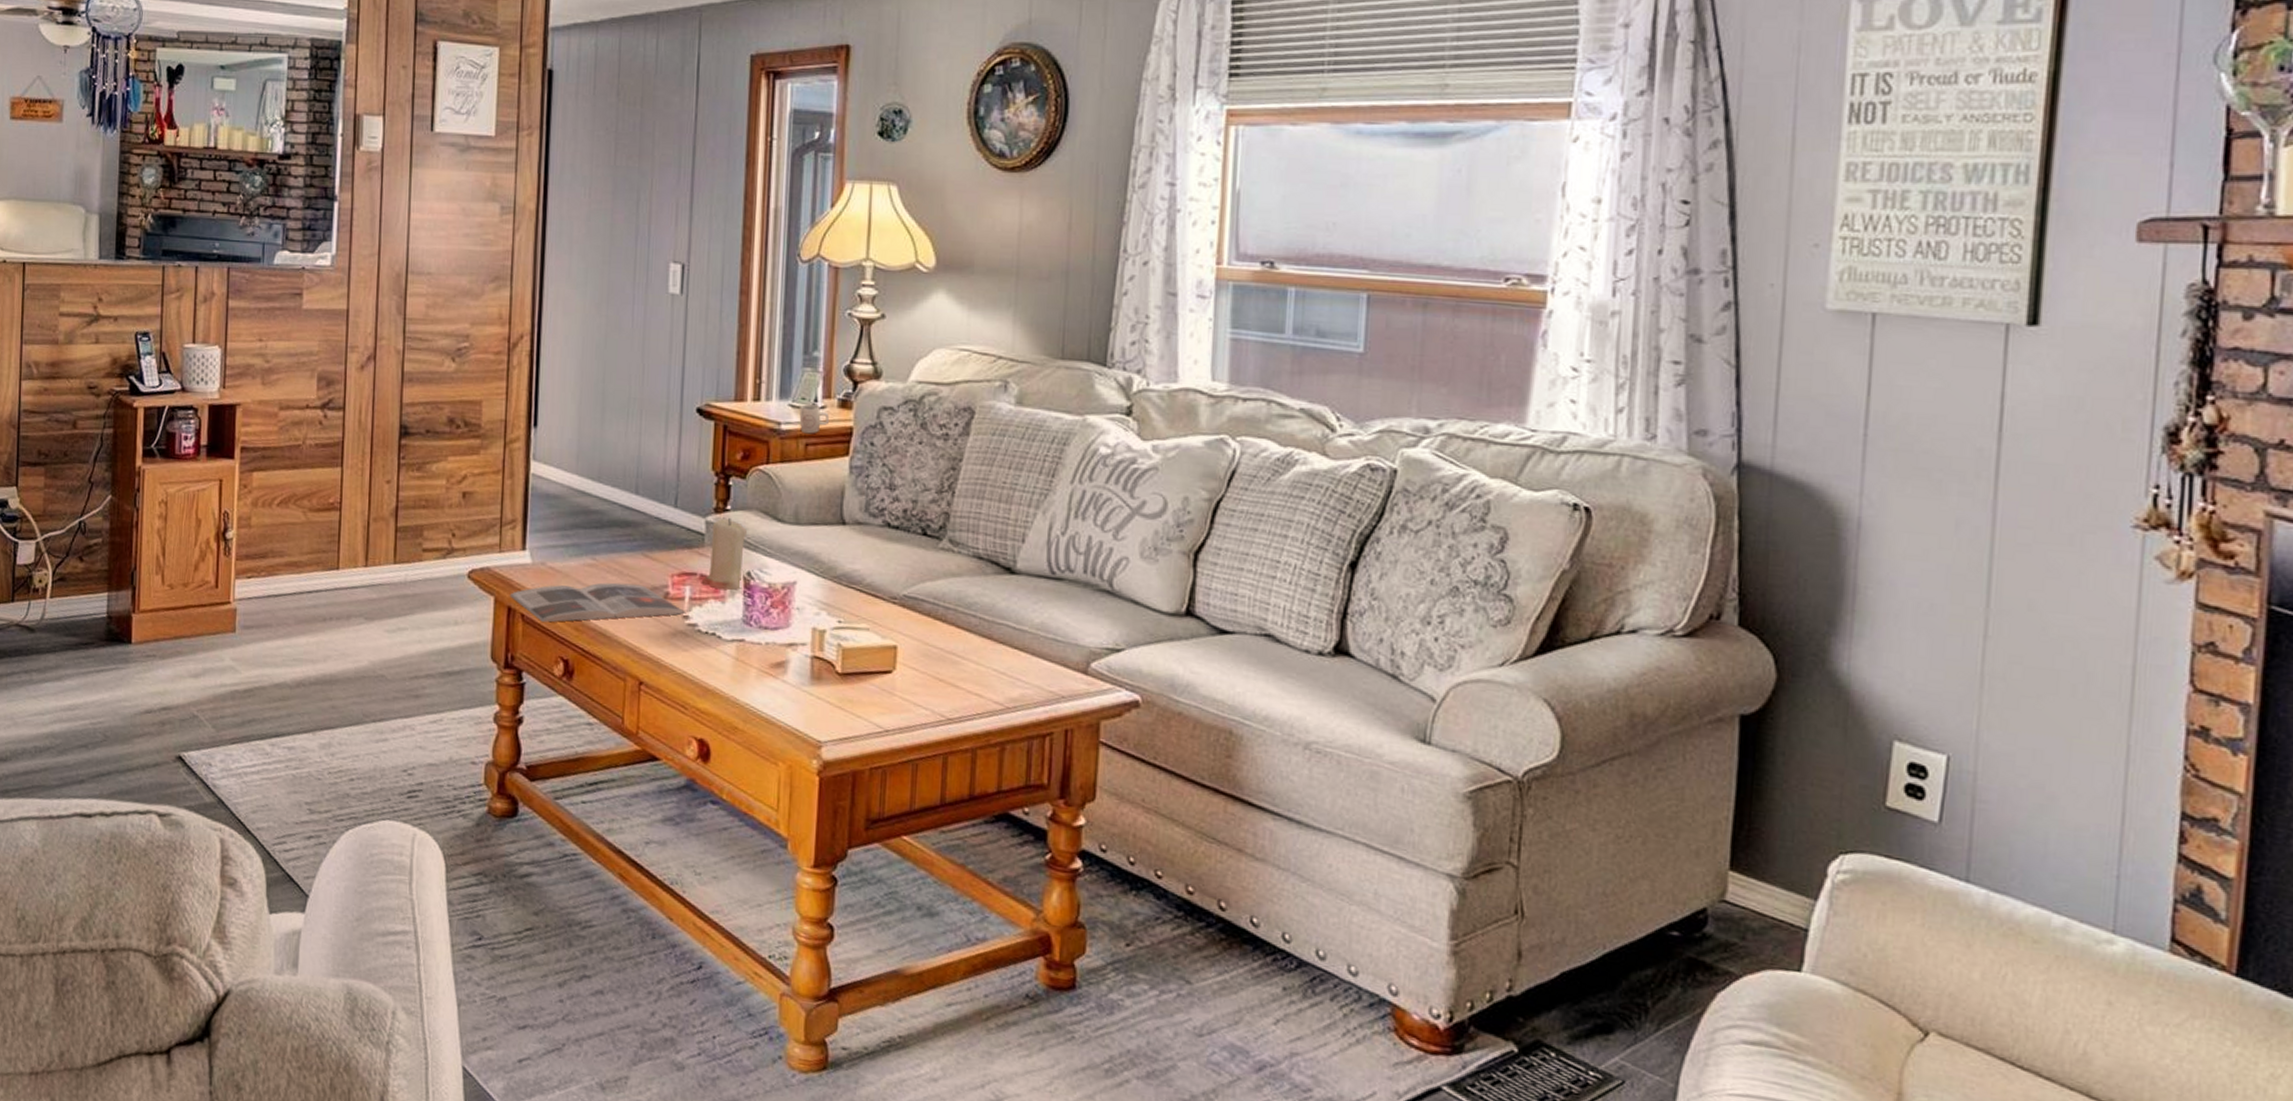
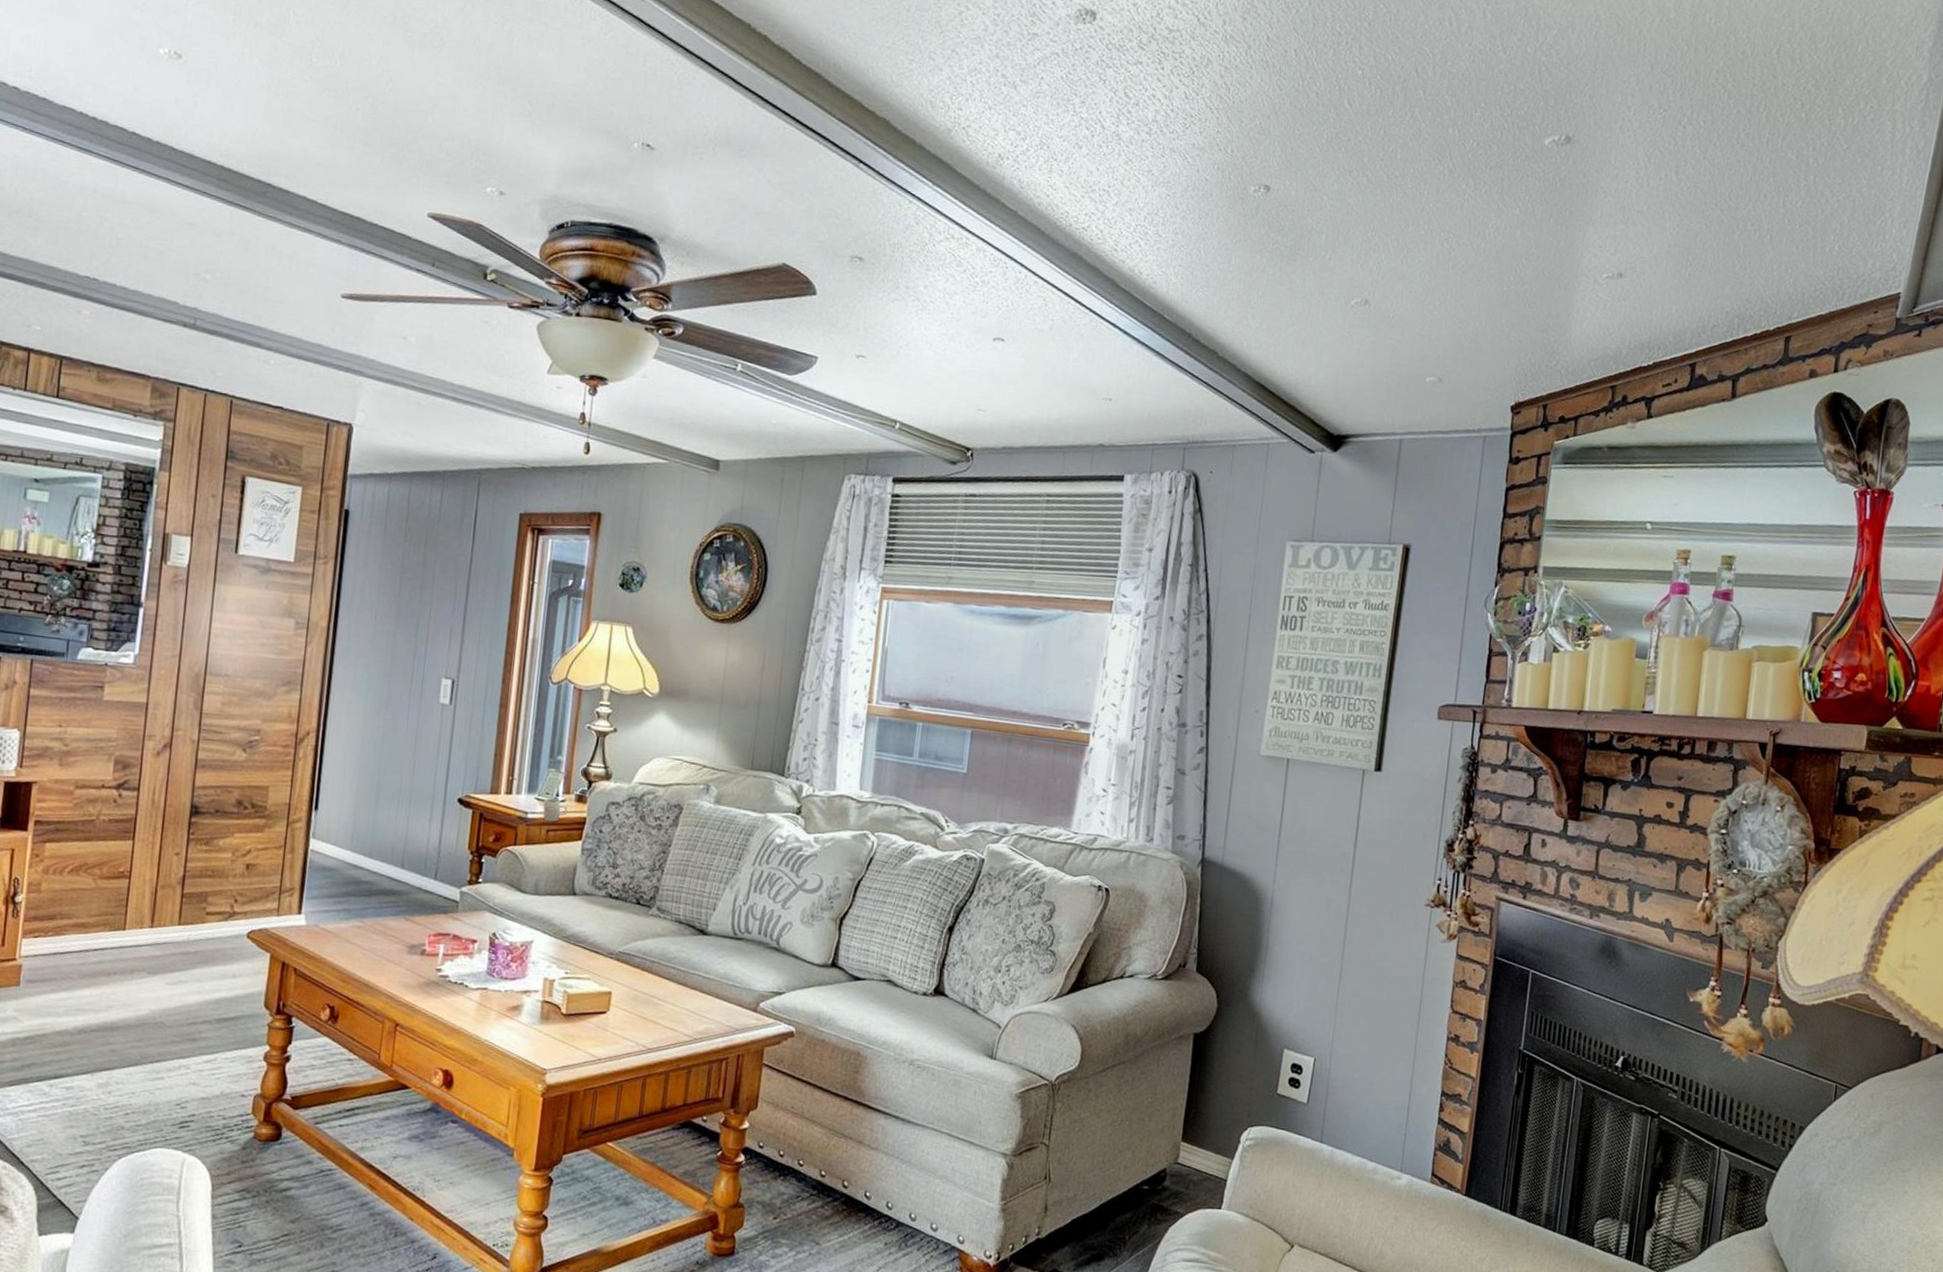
magazine: present [509,582,686,623] -> none [284,941,440,975]
candle: present [701,518,747,591] -> none [453,889,495,949]

